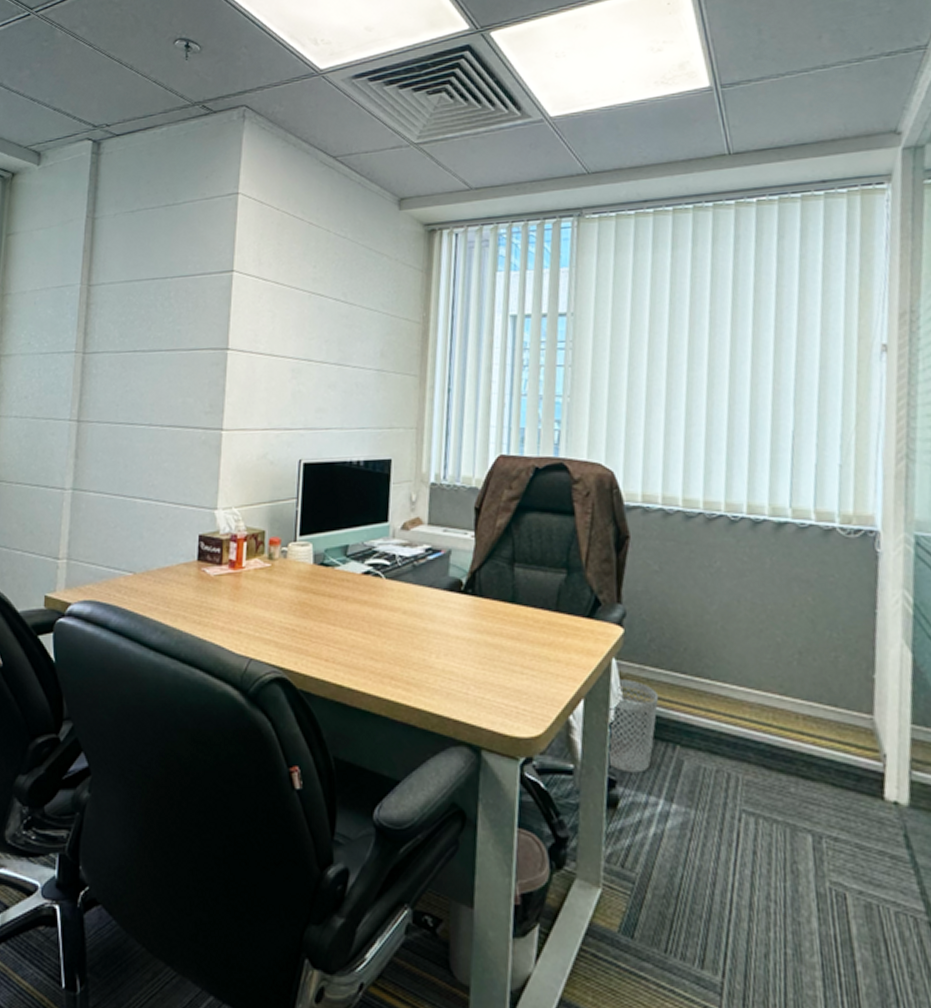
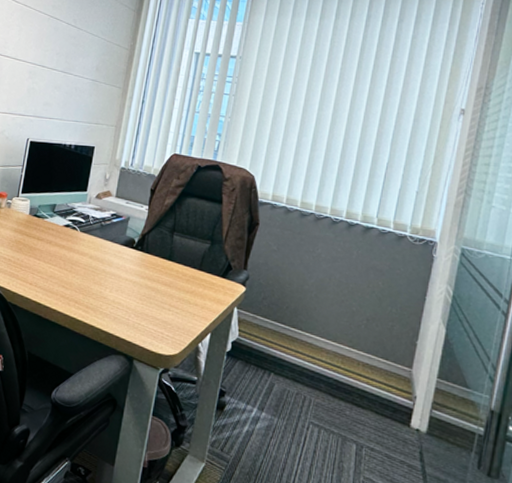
wastebasket: present [607,679,659,773] -> none [223,323,264,389]

